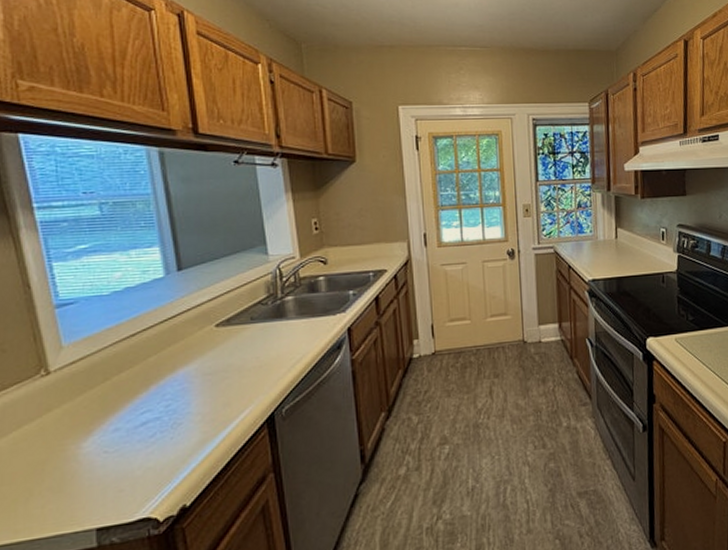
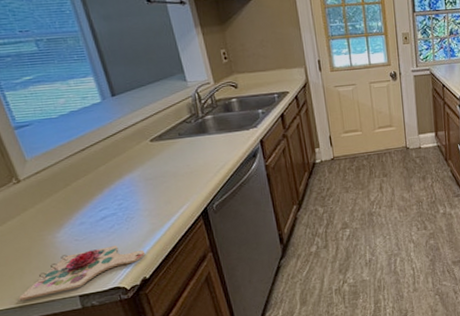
cutting board: none [18,461,190,536] -> present [18,245,146,302]

